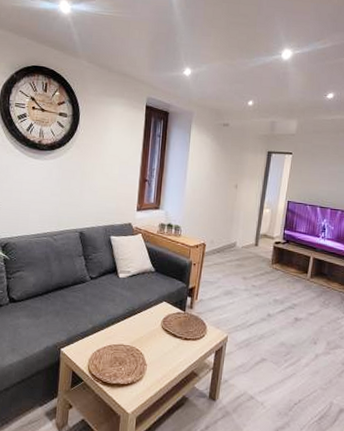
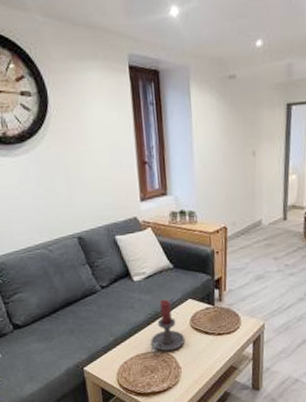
candle holder: none [122,298,155,347] -> present [150,299,185,354]

